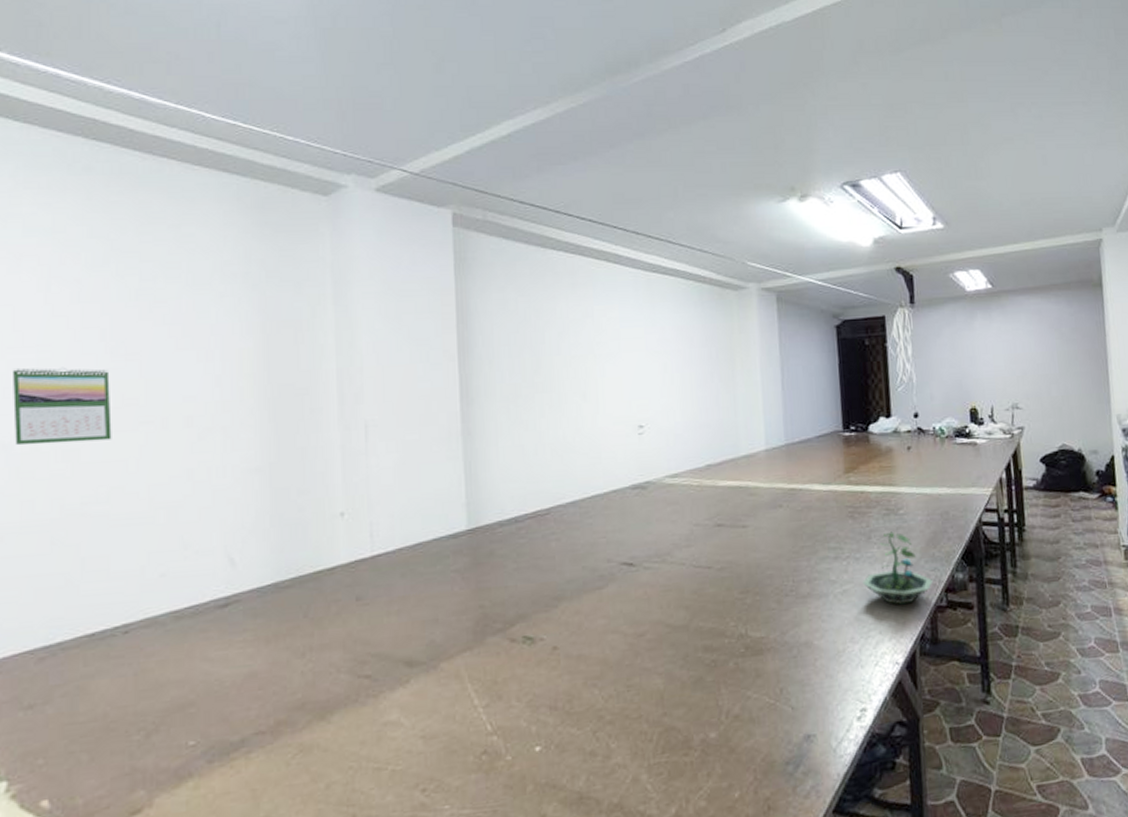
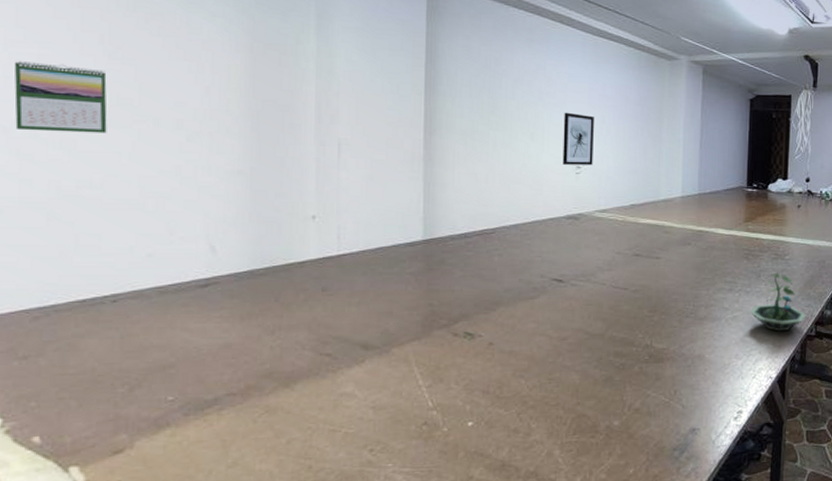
wall art: none [619,363,657,425] -> present [562,112,594,166]

